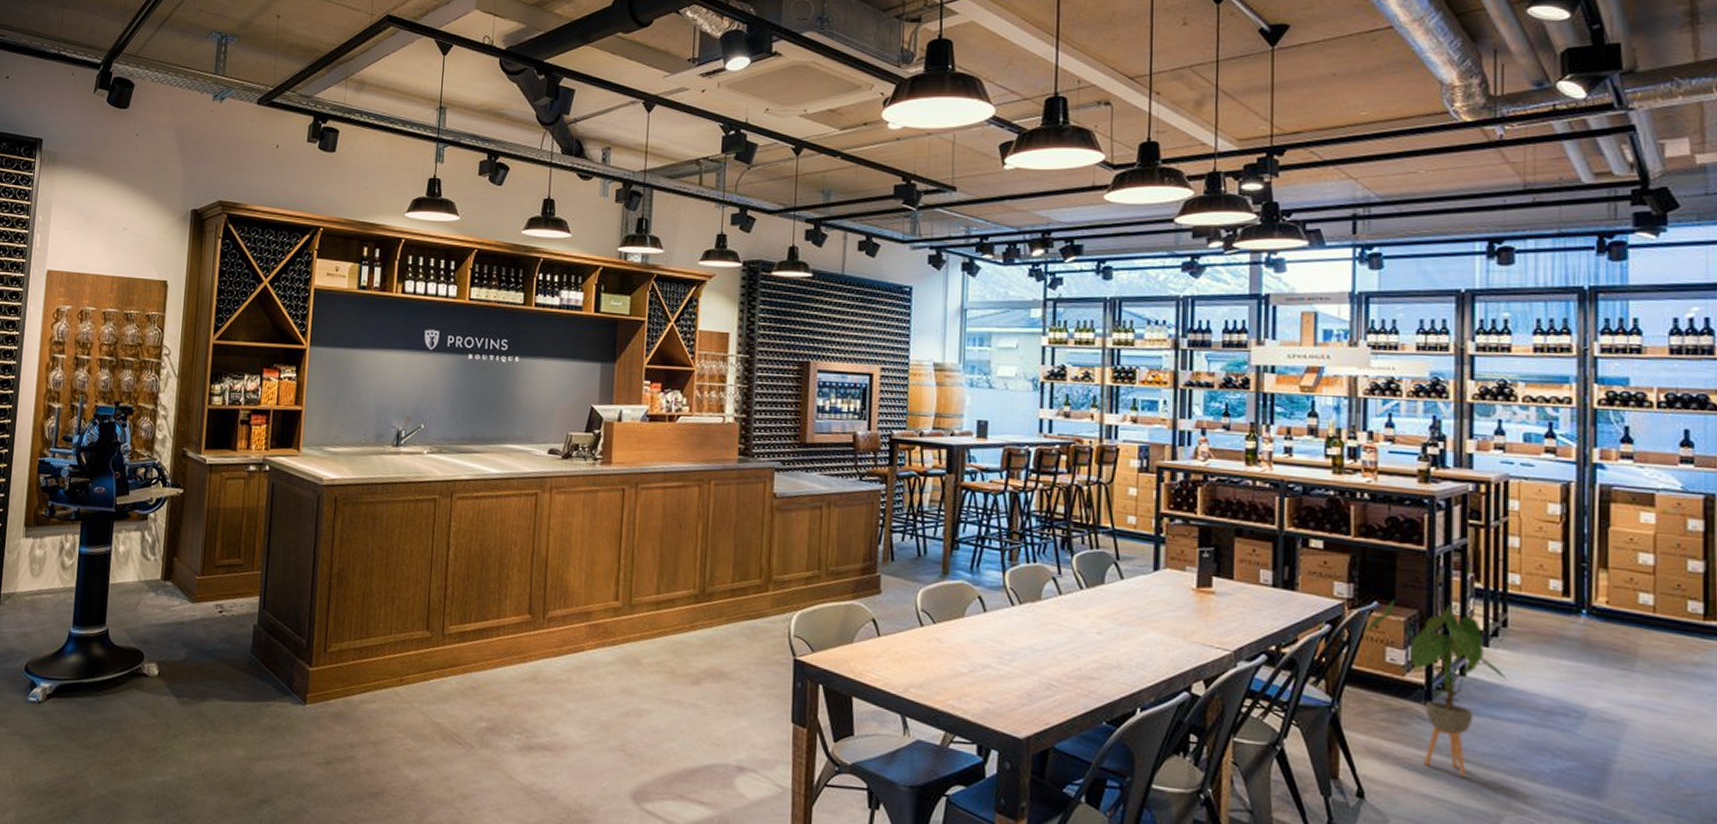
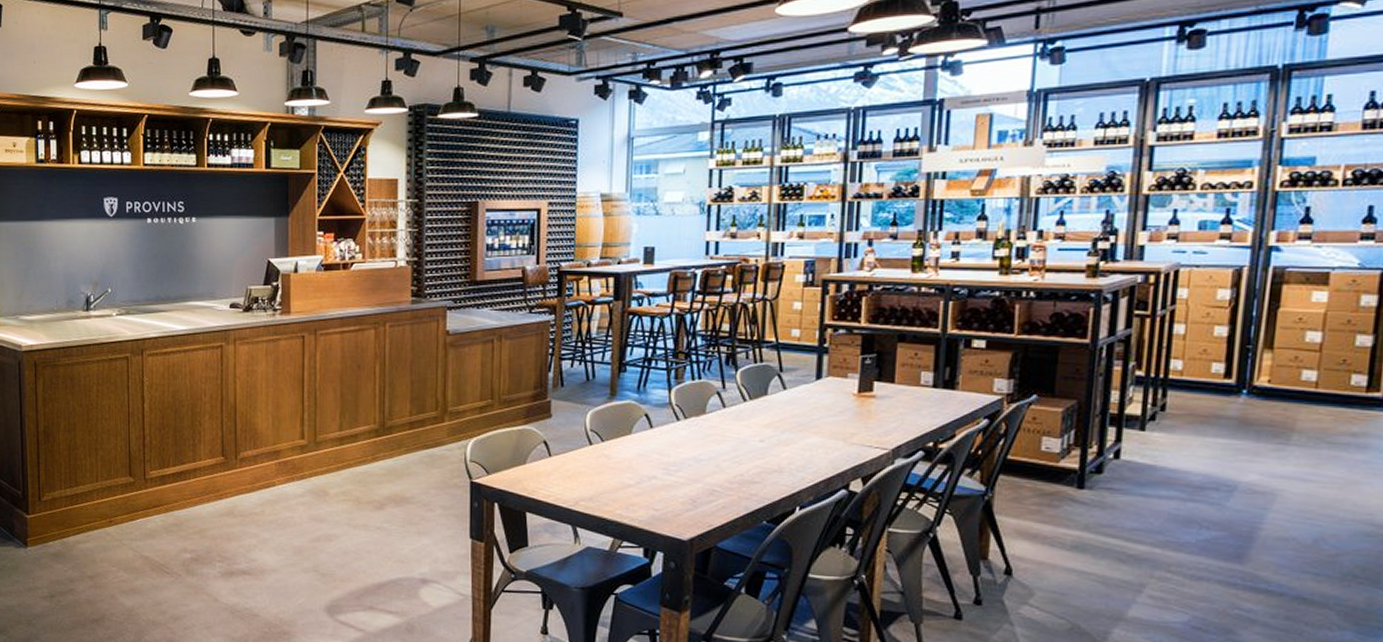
house plant: present [1363,600,1508,777] -> none [1020,392,1162,551]

